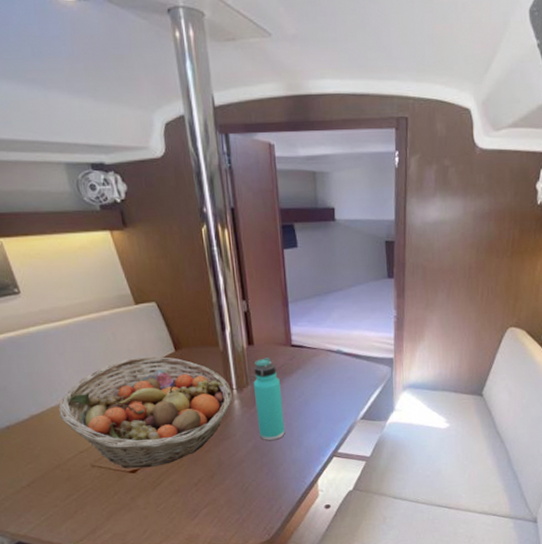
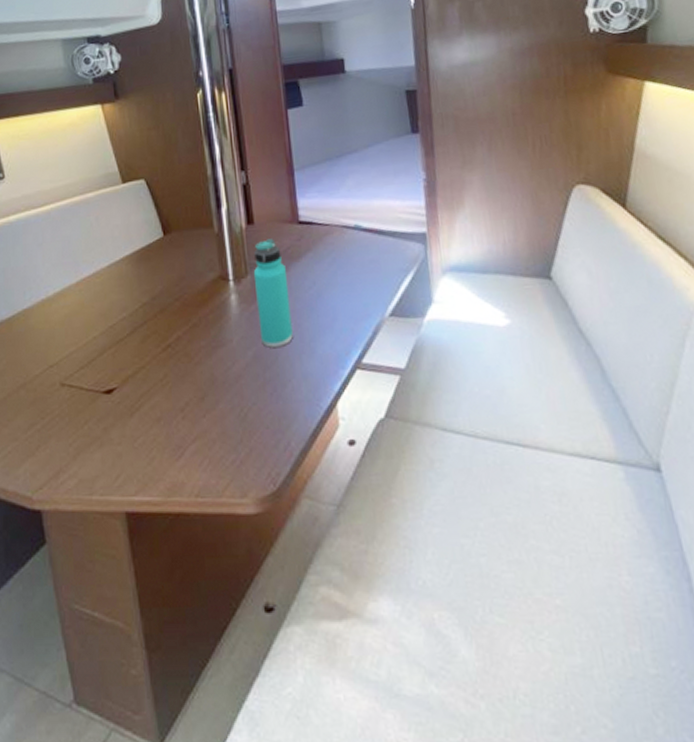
fruit basket: present [58,356,233,469] -> none [31,243,229,388]

